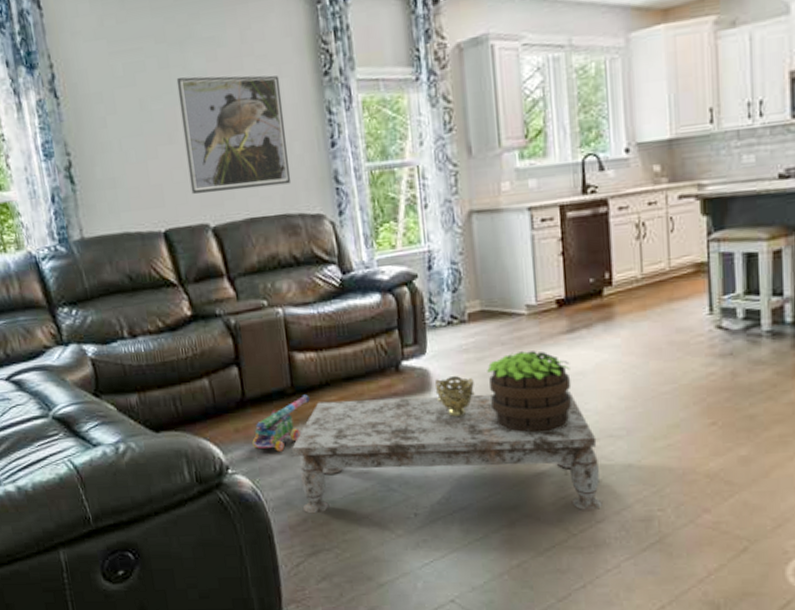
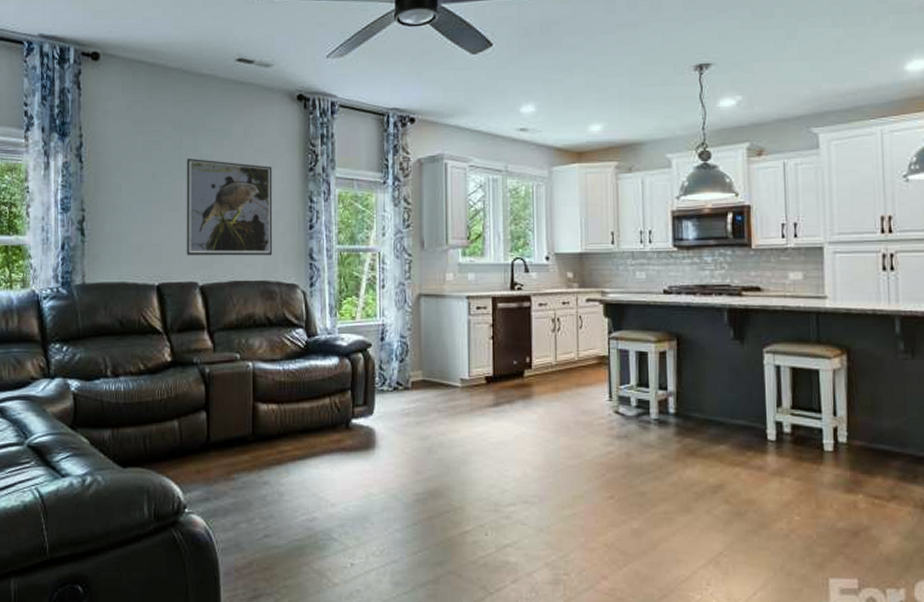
toy cannon: present [252,394,310,452] -> none [211,442,267,495]
coffee table: present [292,391,603,514] -> none [246,451,516,572]
decorative bowl: present [434,376,475,418] -> none [378,437,412,475]
potted plant: present [487,350,573,433] -> none [424,418,495,494]

